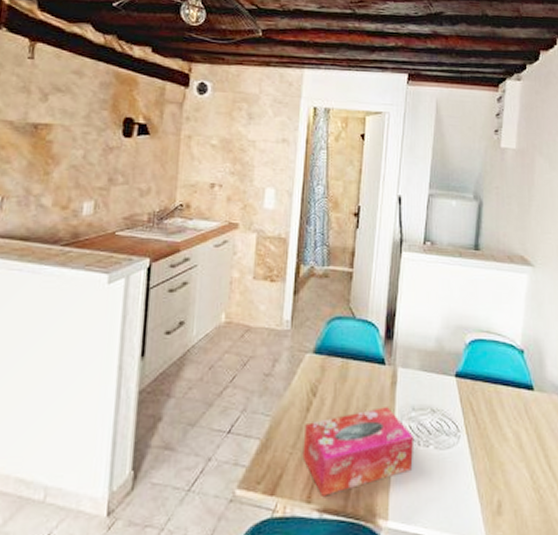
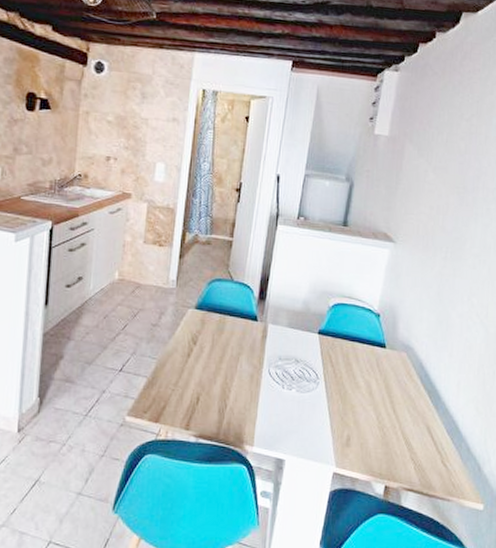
tissue box: present [302,407,415,496] -> none [183,356,280,425]

